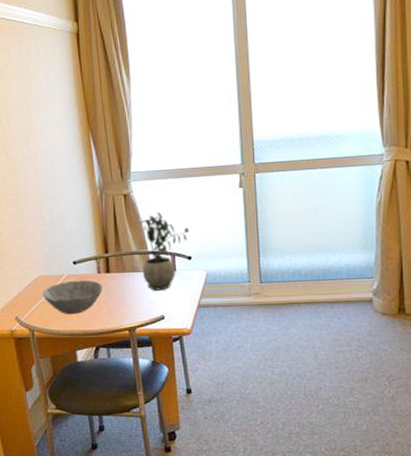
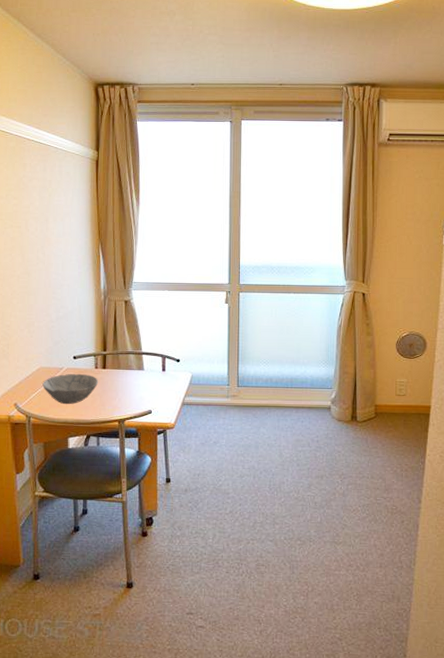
potted plant: present [141,211,190,291] -> none [135,318,180,388]

